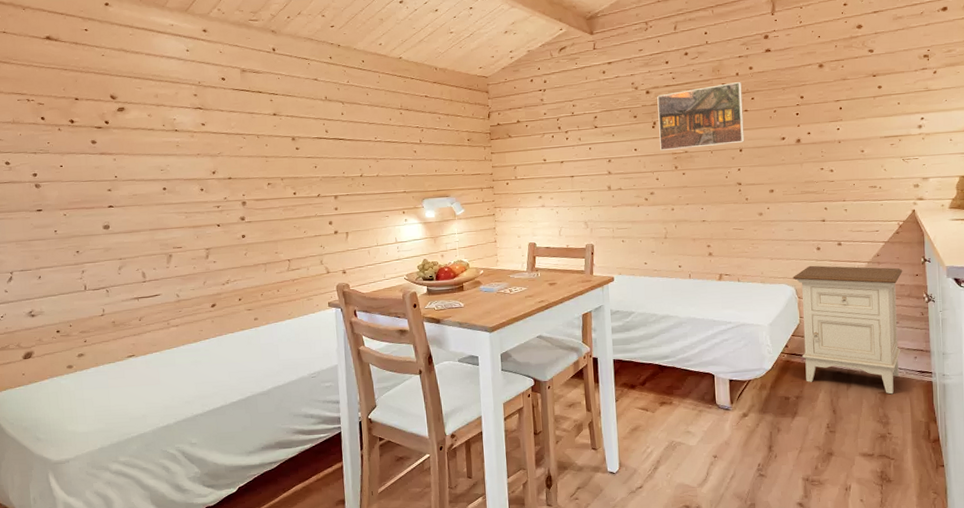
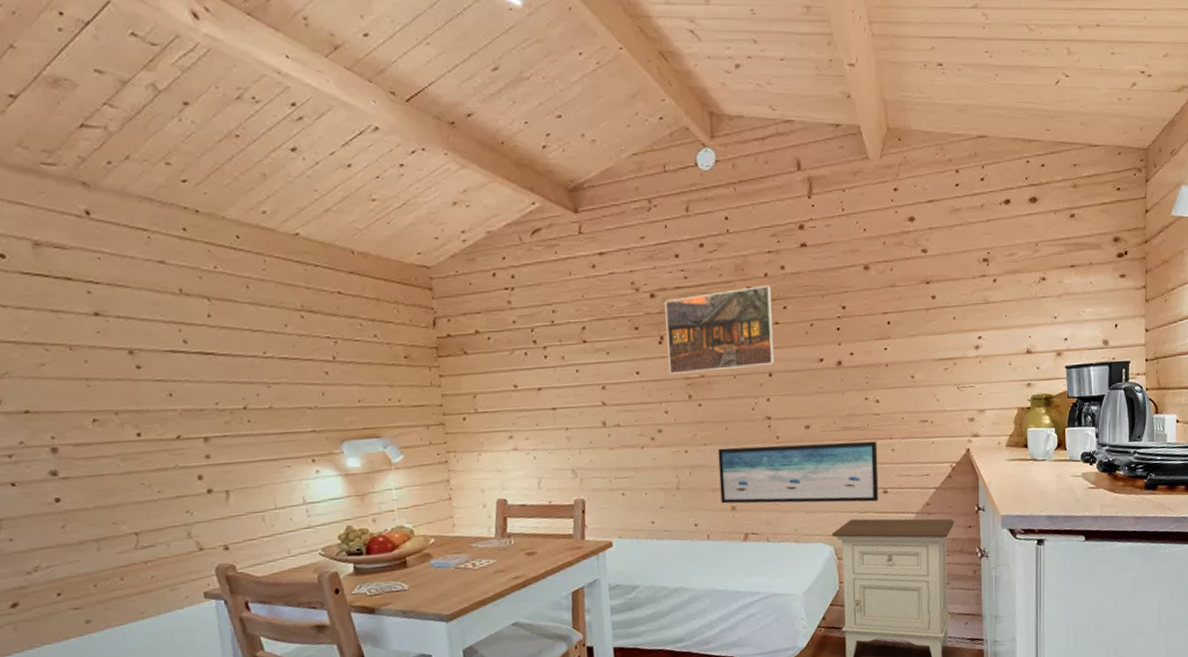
wall art: none [698,202,834,252] -> present [718,441,879,504]

